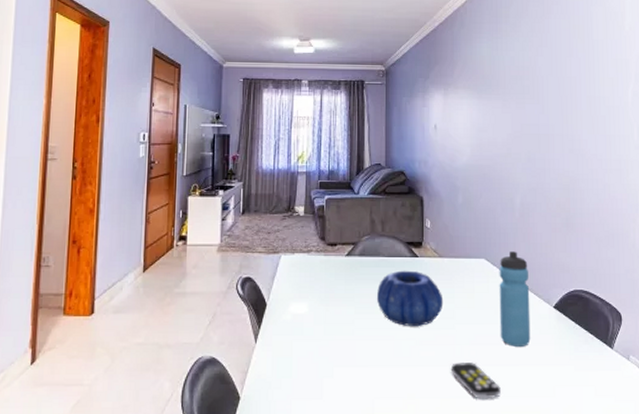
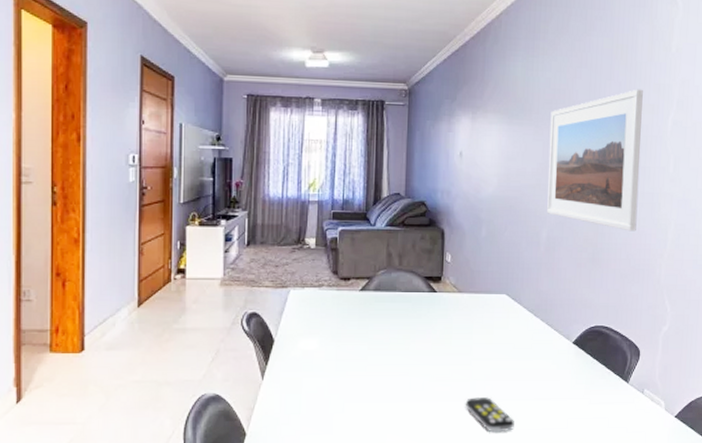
decorative bowl: present [376,270,444,327] -> none [391,306,461,363]
water bottle: present [499,251,531,347] -> none [517,287,550,382]
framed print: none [516,64,607,197] -> present [547,89,643,232]

